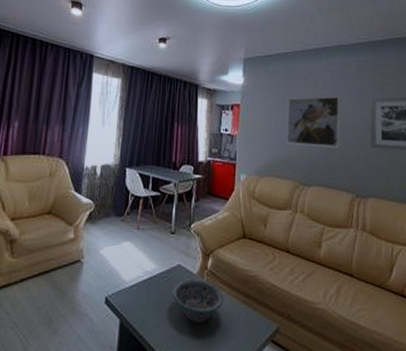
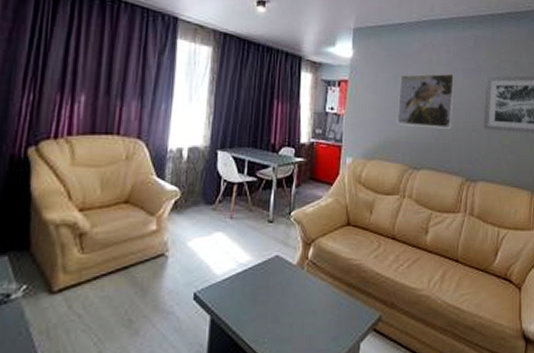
decorative bowl: present [172,280,224,322] -> none [269,271,325,315]

